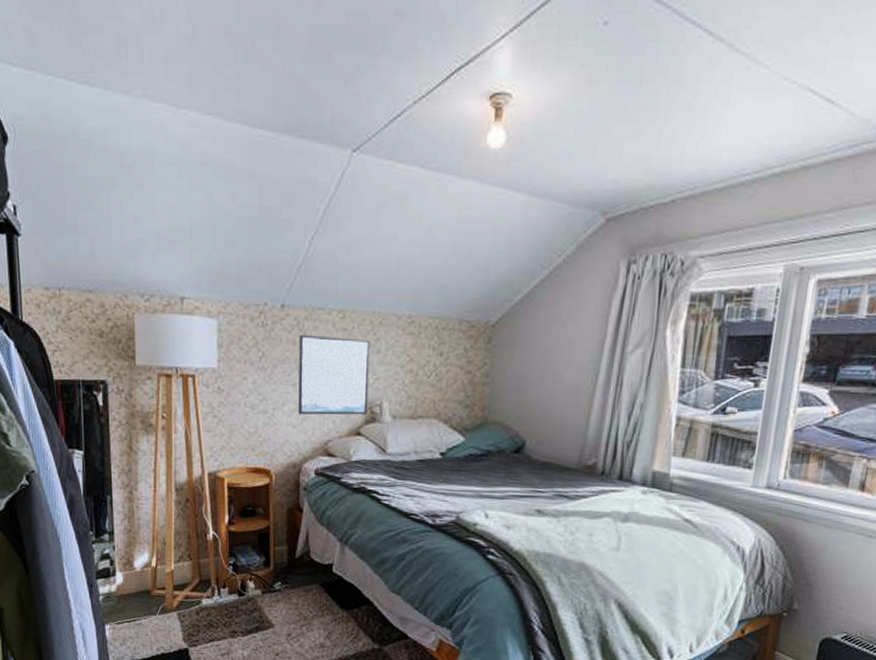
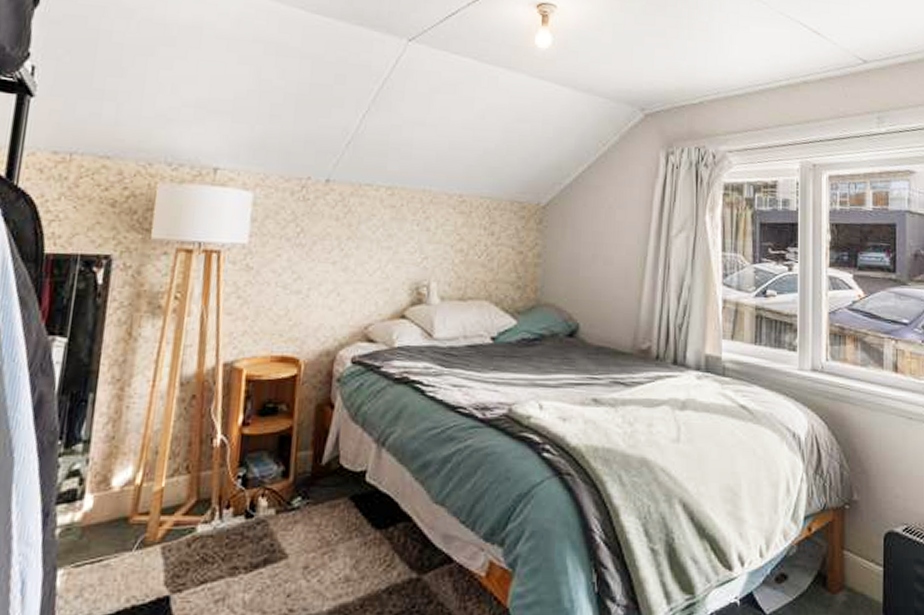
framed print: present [298,334,370,415] -> none [337,210,419,297]

